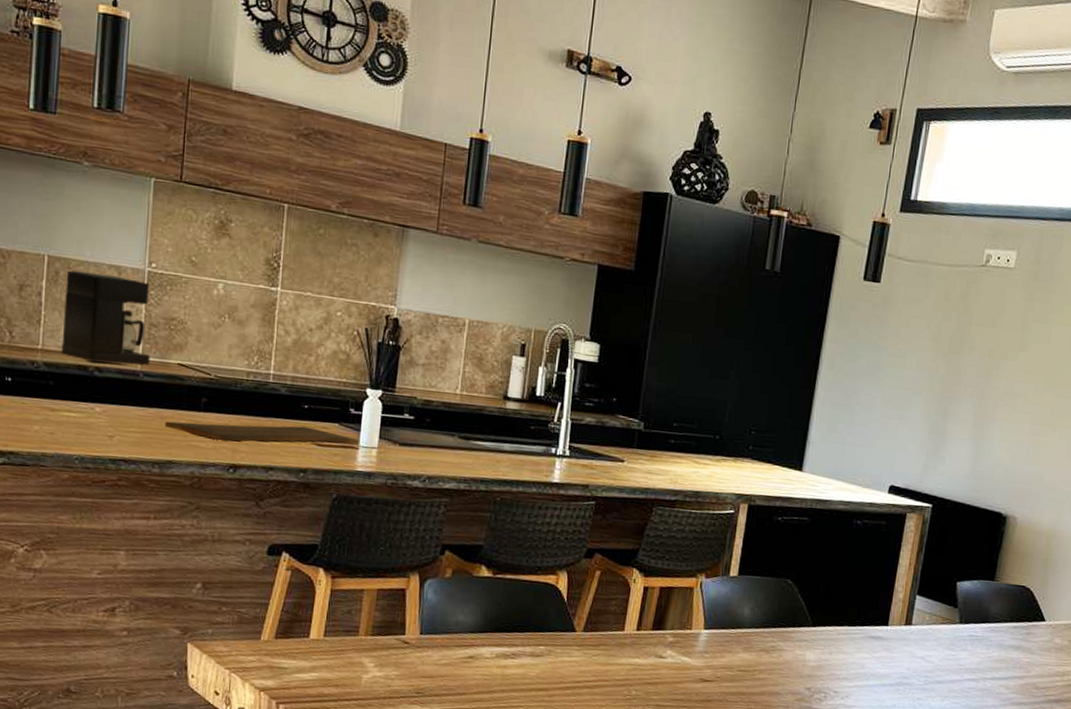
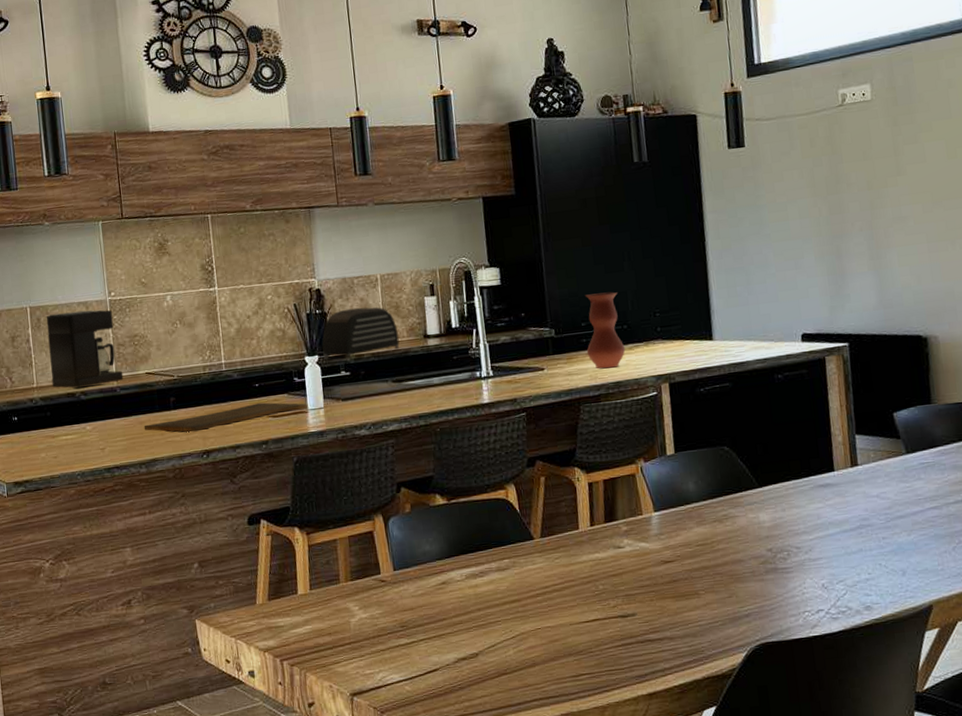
toaster: none [388,347,477,405] -> present [322,307,400,359]
vase: none [672,394,717,477] -> present [584,291,626,369]

